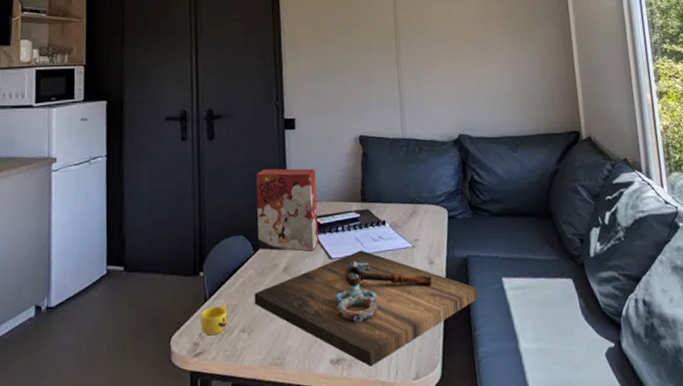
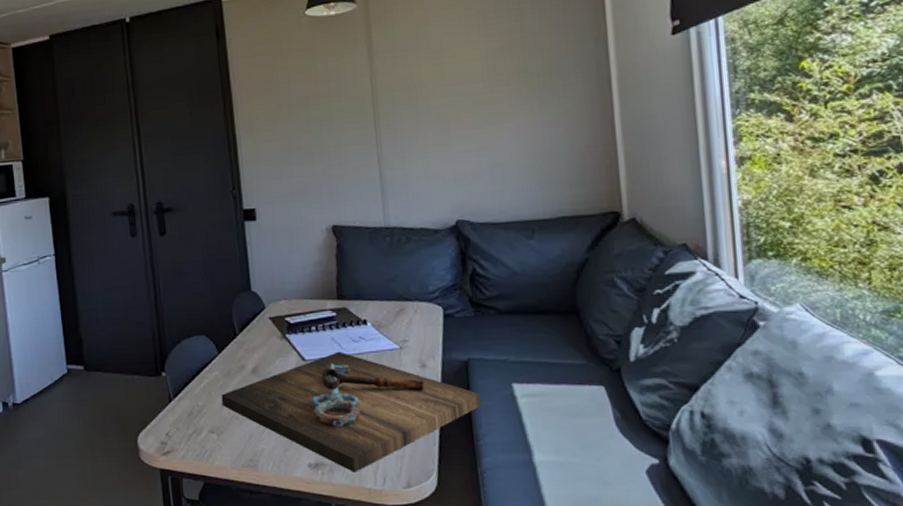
cup: present [199,304,228,336] -> none [165,405,195,435]
cereal box: present [256,168,319,251] -> none [215,263,289,352]

